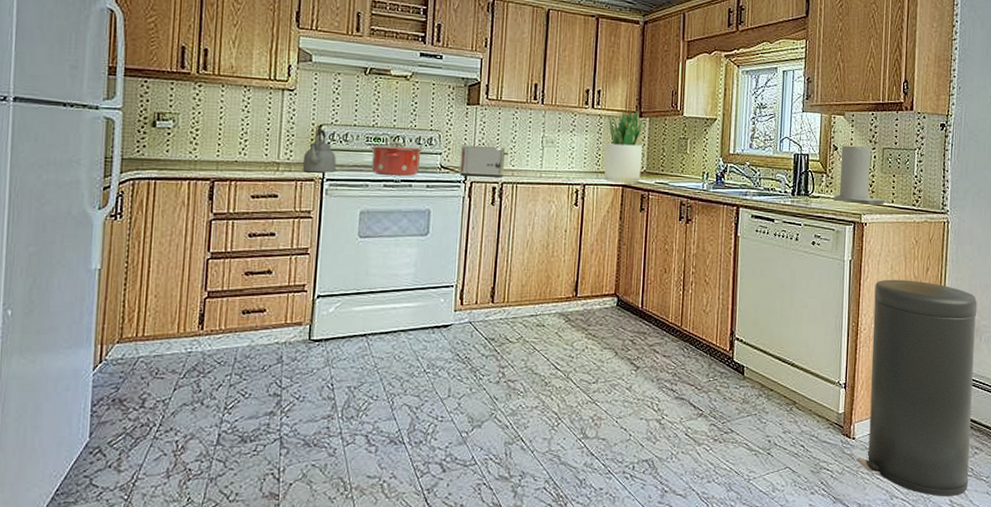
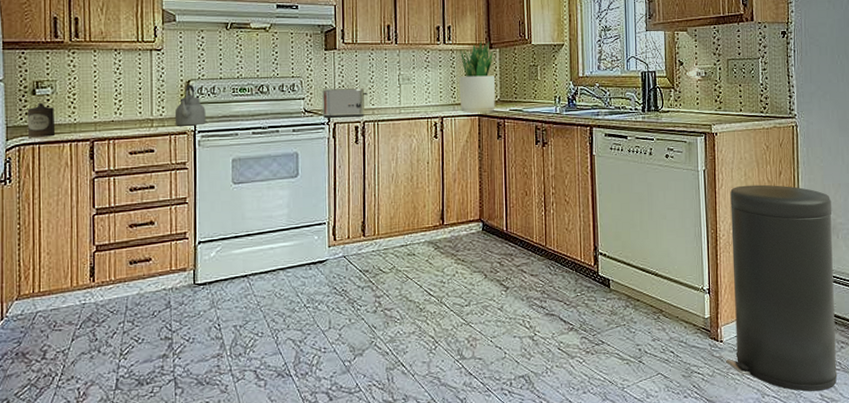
canister: none [143,135,175,174] -> present [27,102,56,139]
casserole: present [370,141,423,177] -> none [236,90,286,124]
paper towel: present [833,145,885,205] -> none [682,59,733,116]

